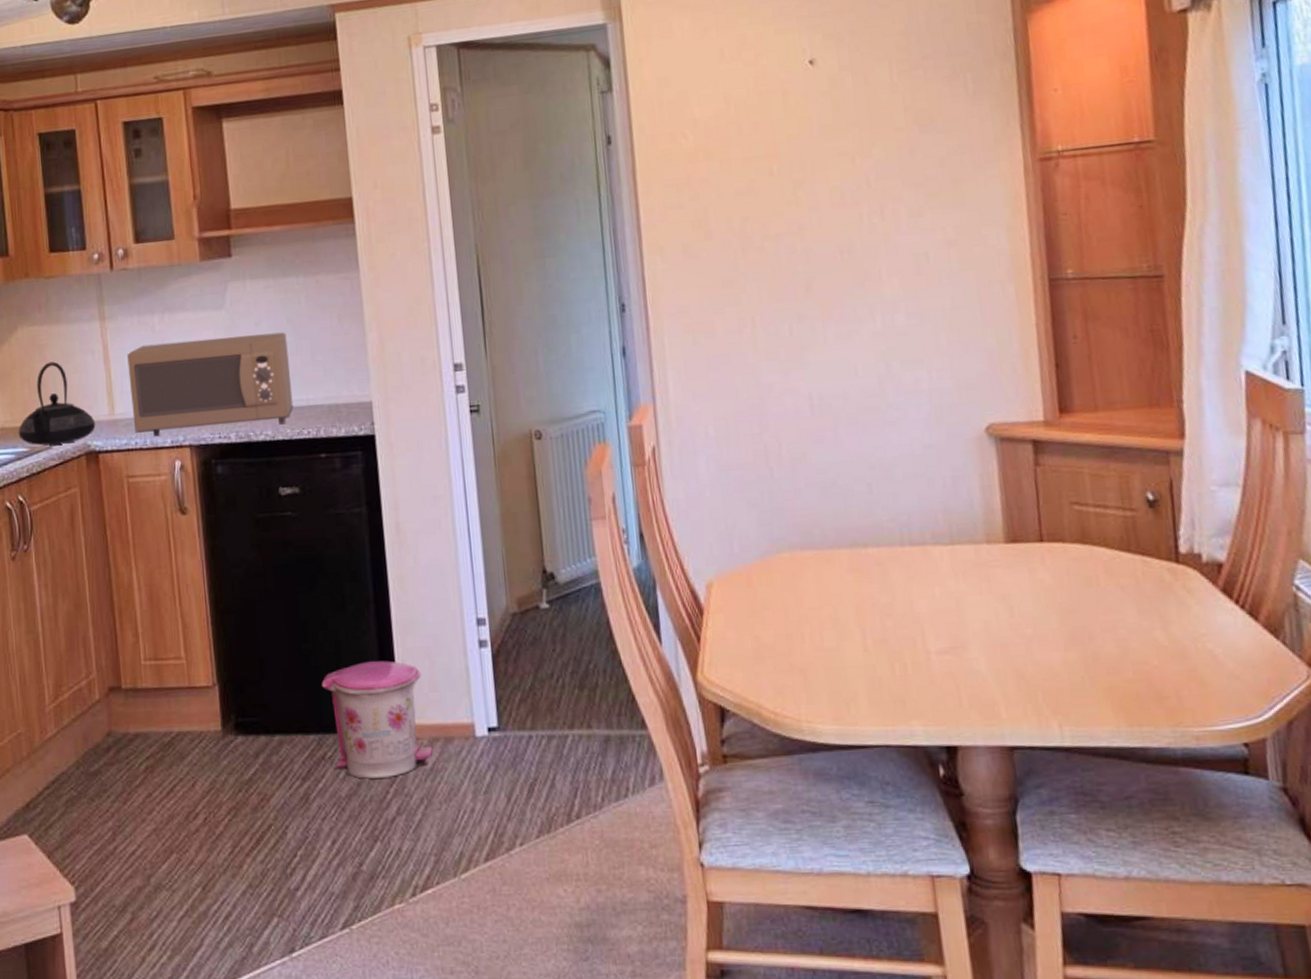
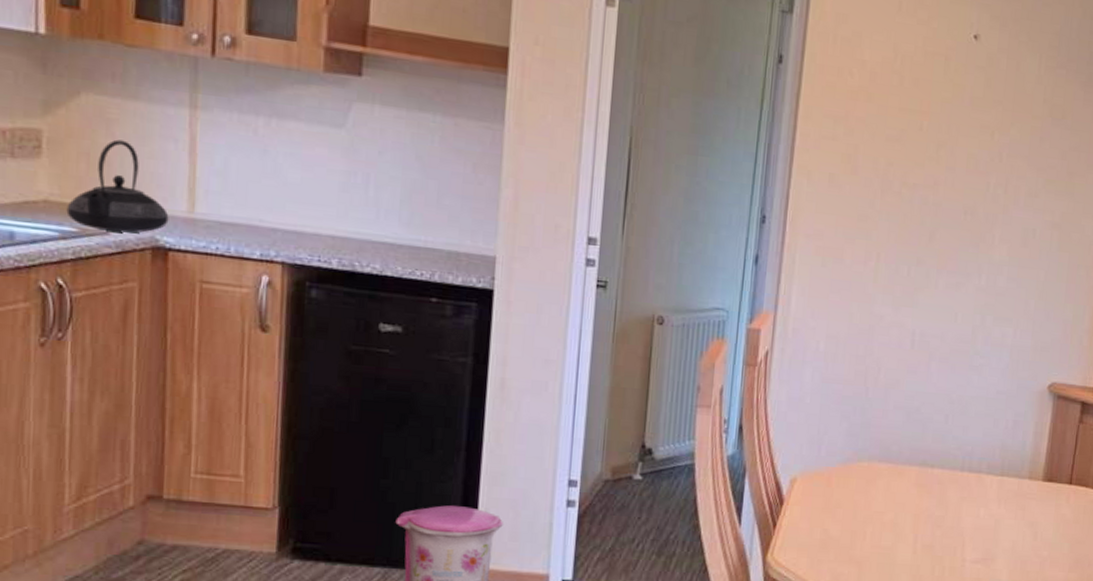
microwave: present [127,332,294,437] -> none [217,146,413,261]

